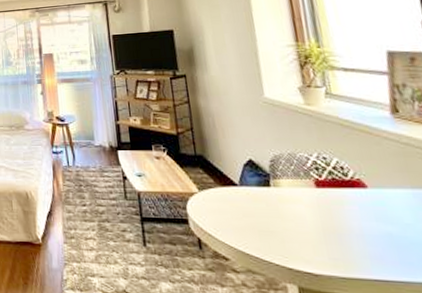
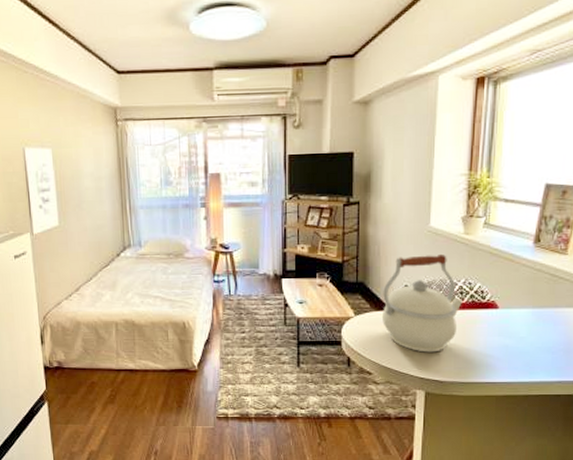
kettle: none [225,125,322,238] -> present [383,253,462,353]

